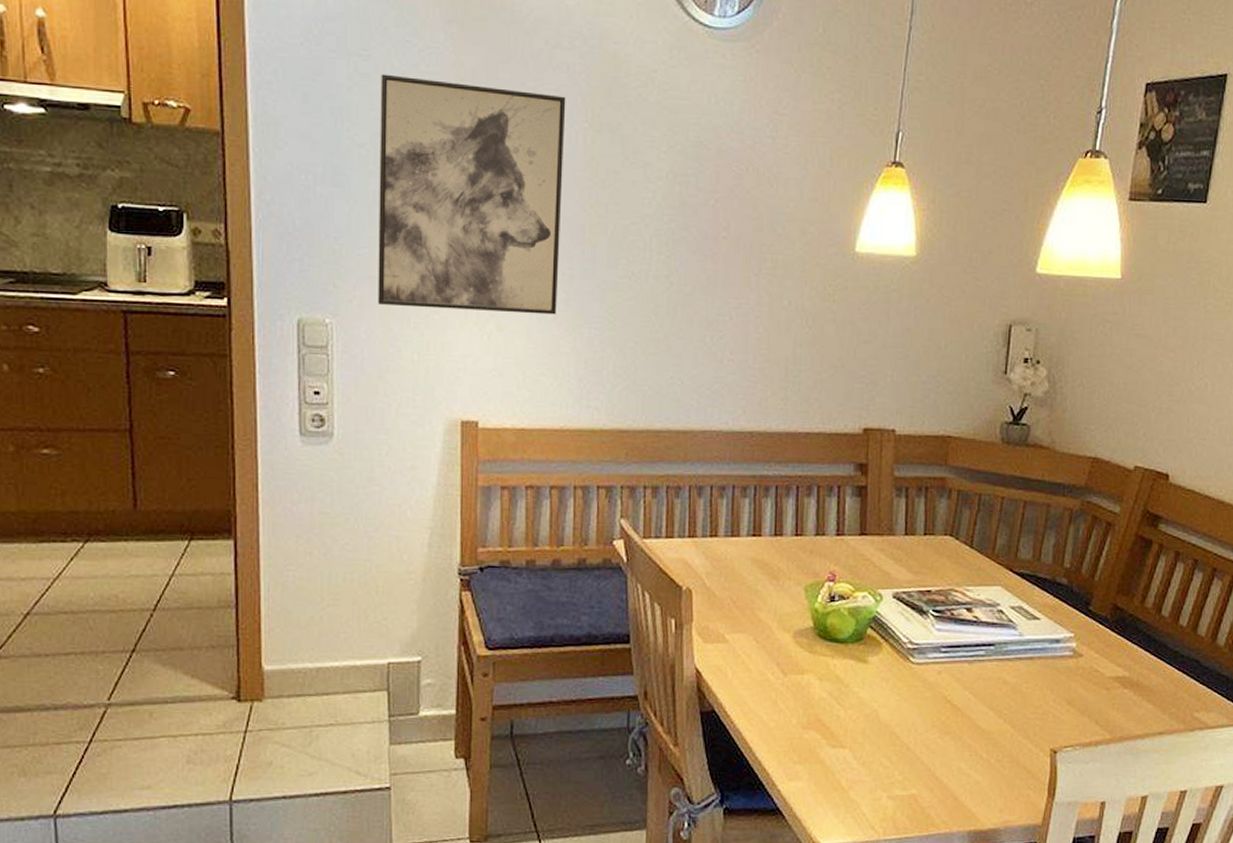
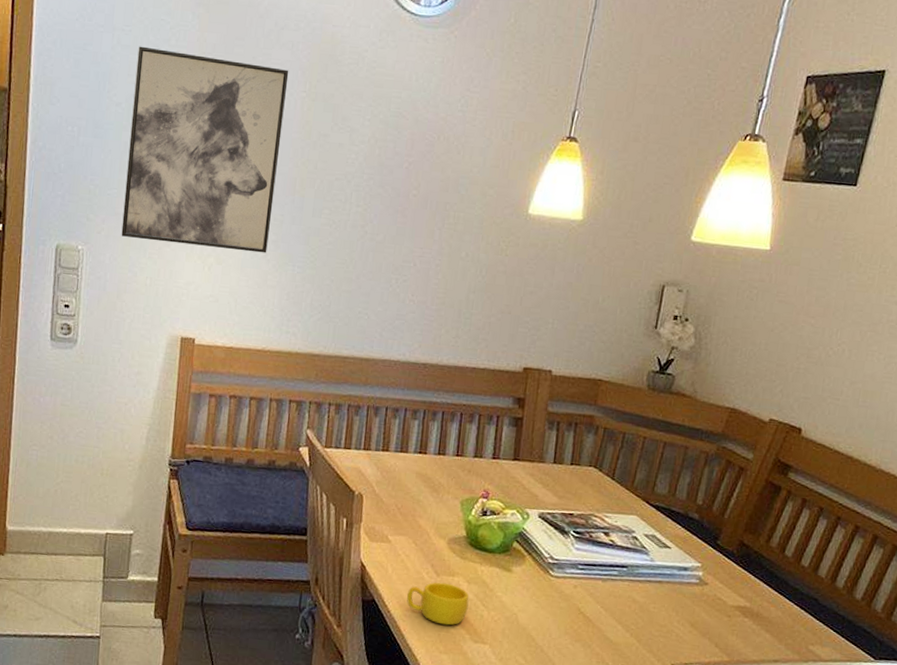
cup: none [752,682,822,731] -> present [407,582,469,626]

